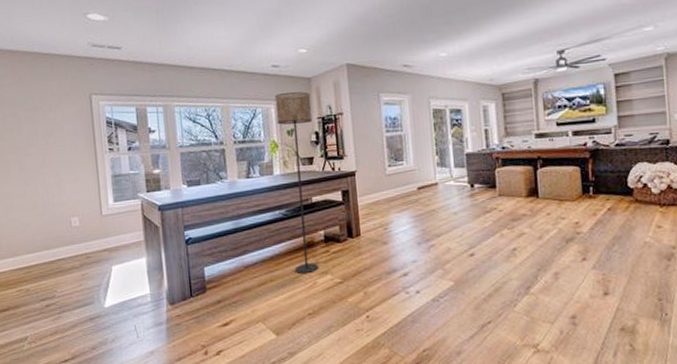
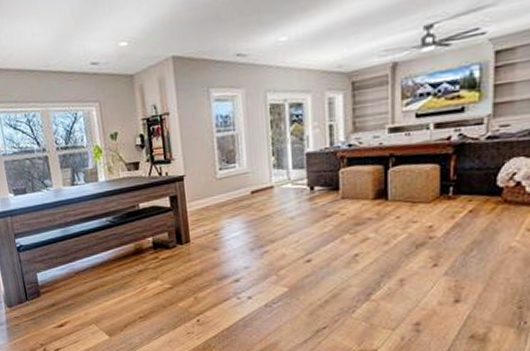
floor lamp: present [274,91,318,274] -> none [95,90,148,280]

